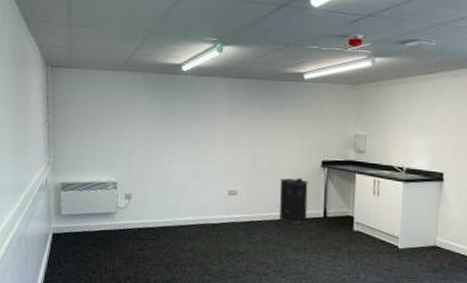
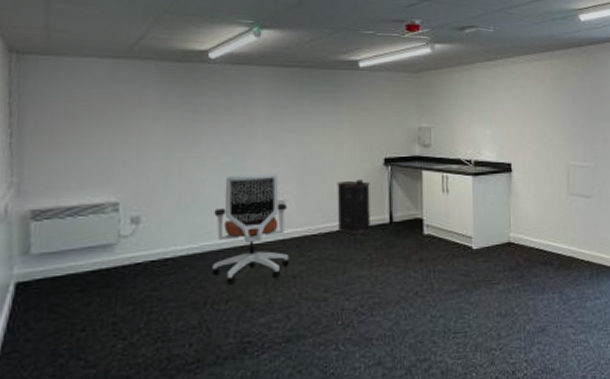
office chair: none [181,167,239,253] -> present [212,172,289,284]

